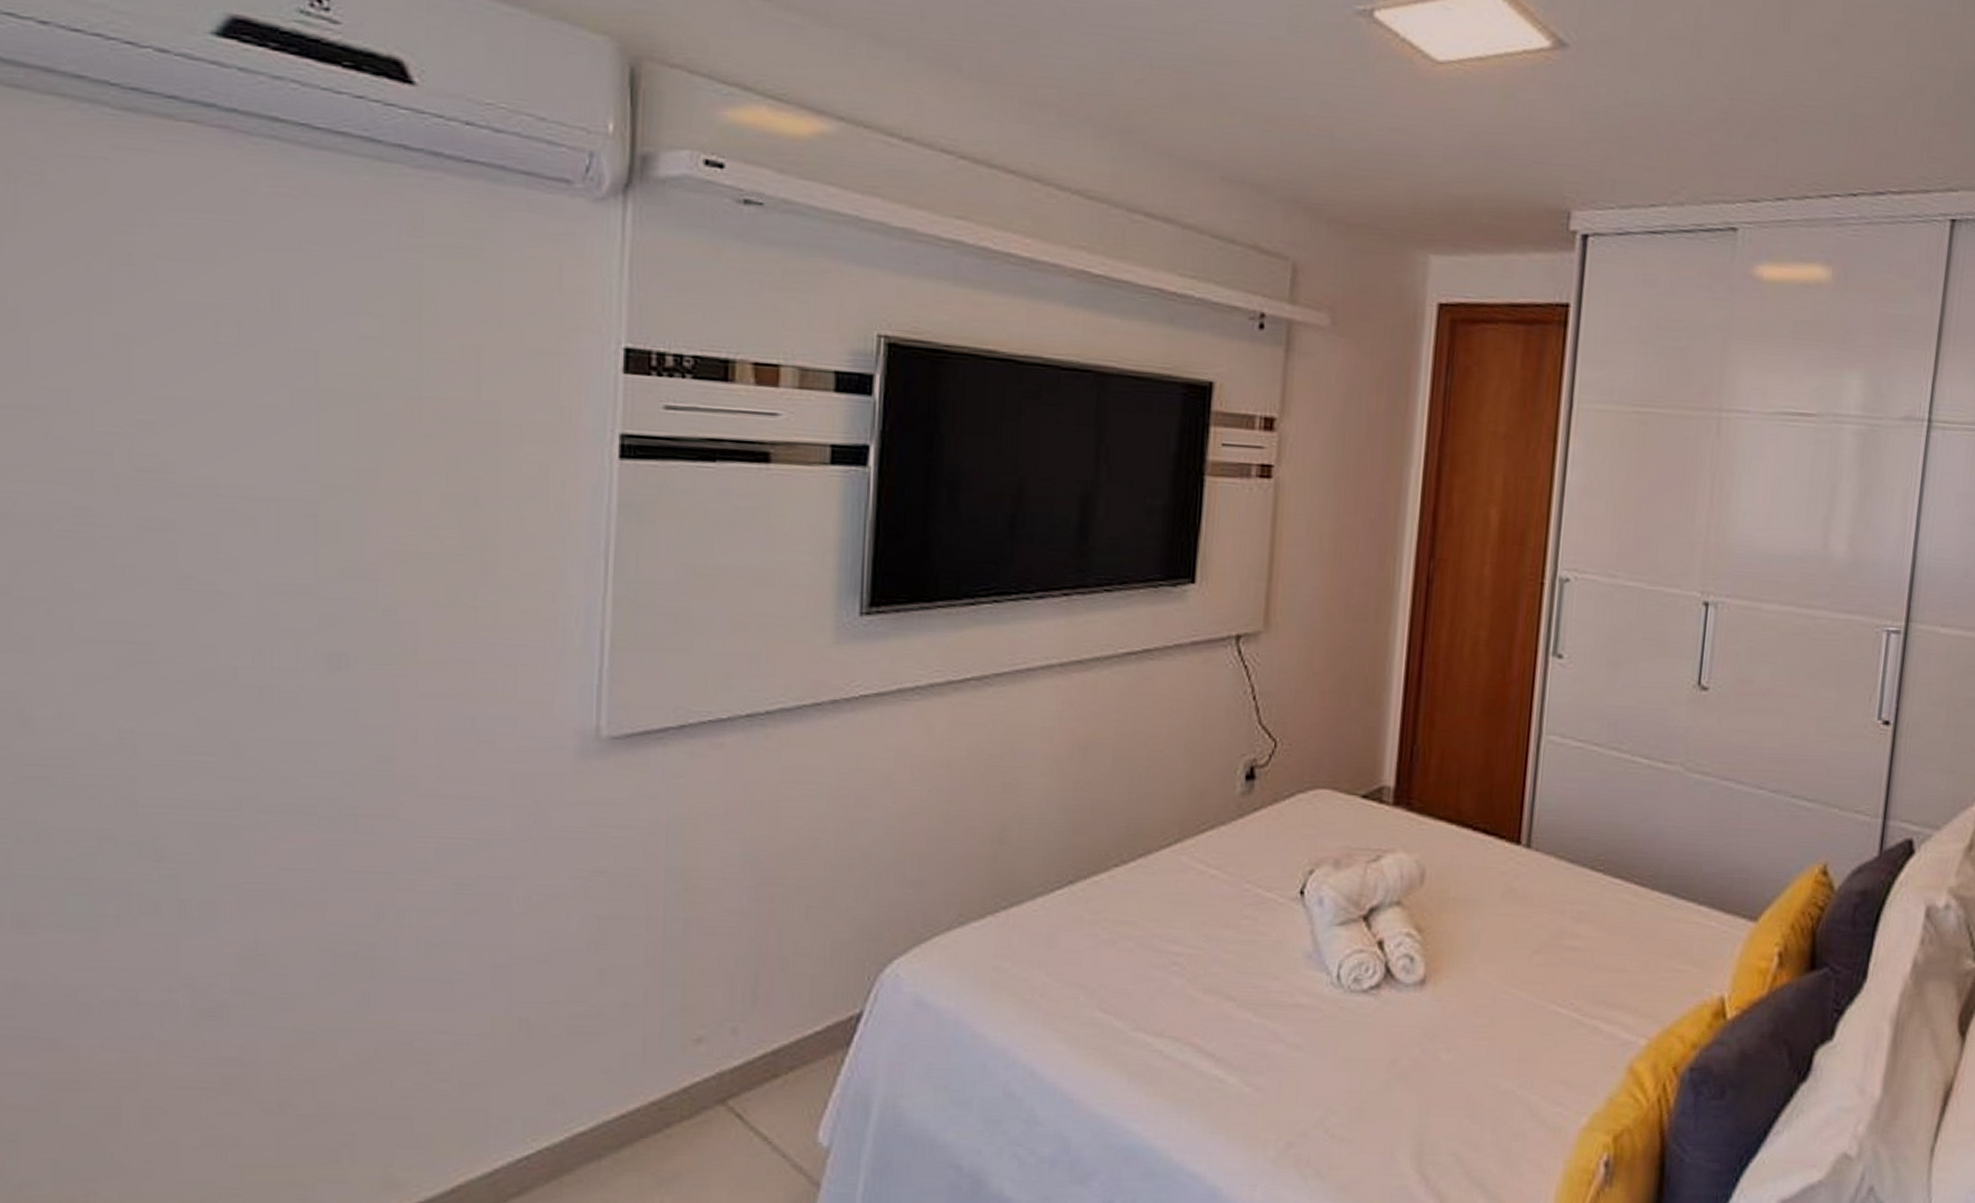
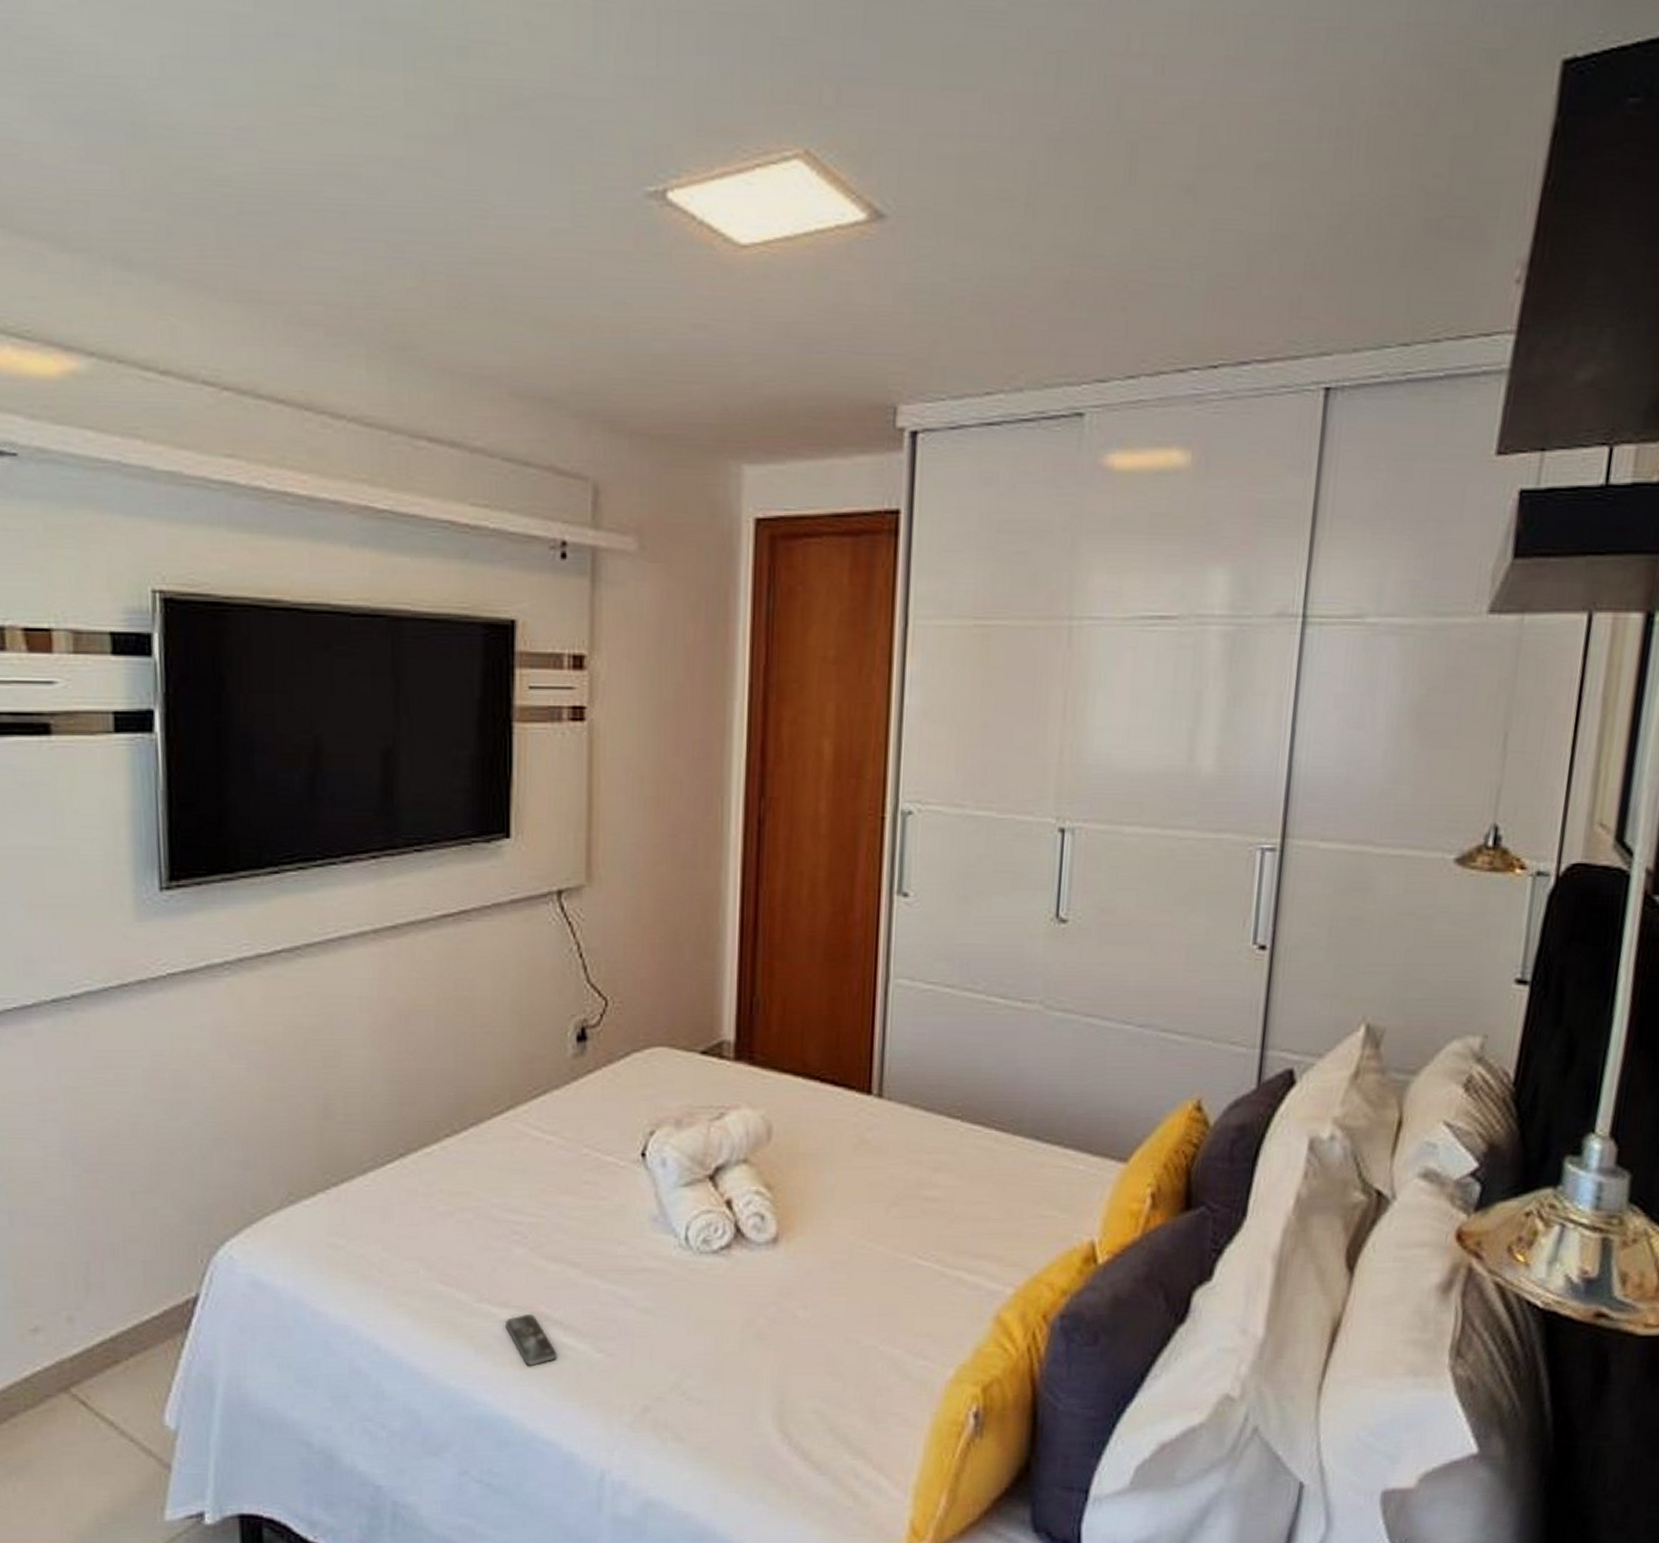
mobile phone: none [1159,1045,1208,1098] -> present [505,1314,558,1367]

